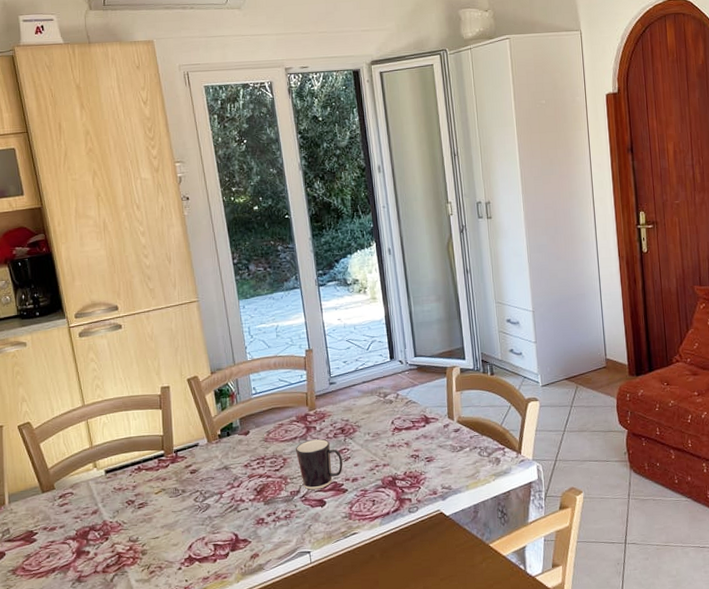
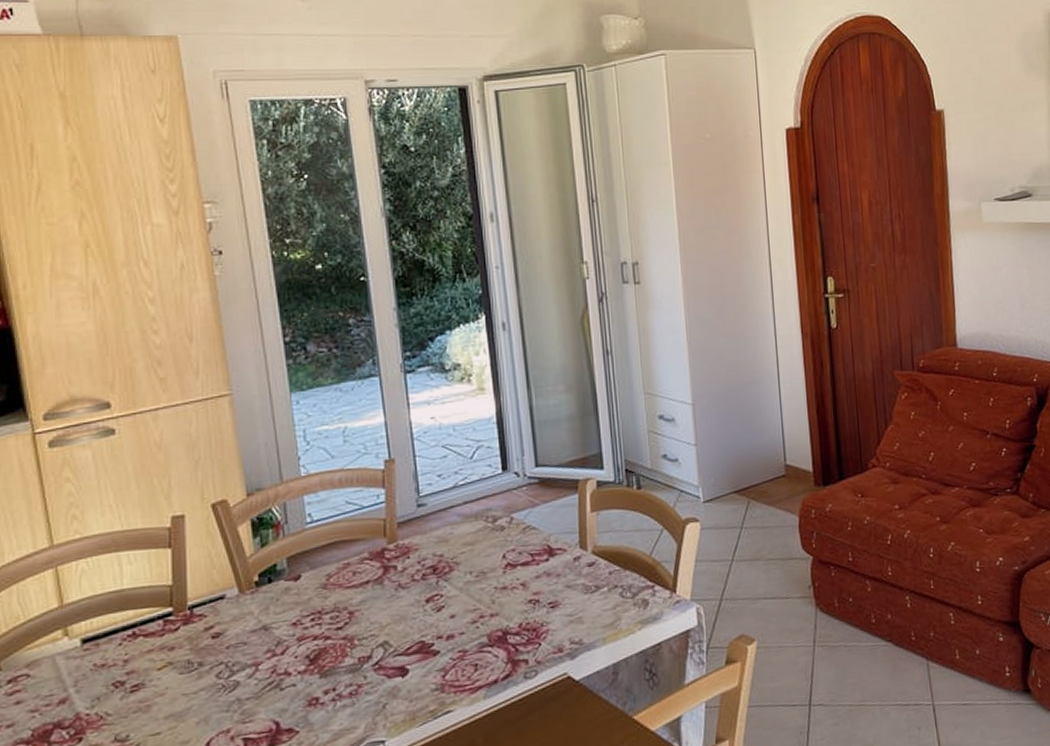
mug: present [296,438,343,490] -> none [367,581,434,654]

